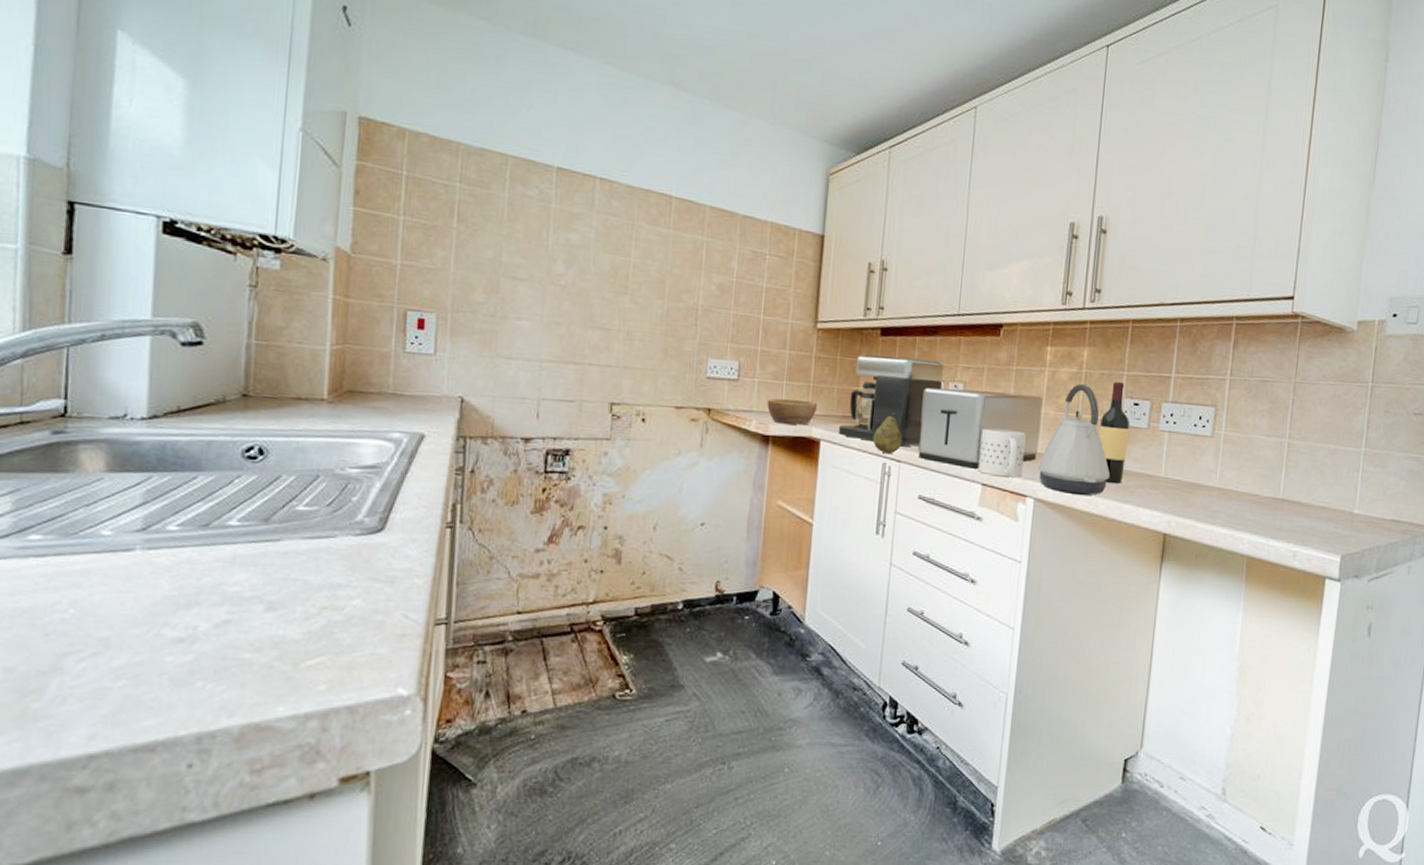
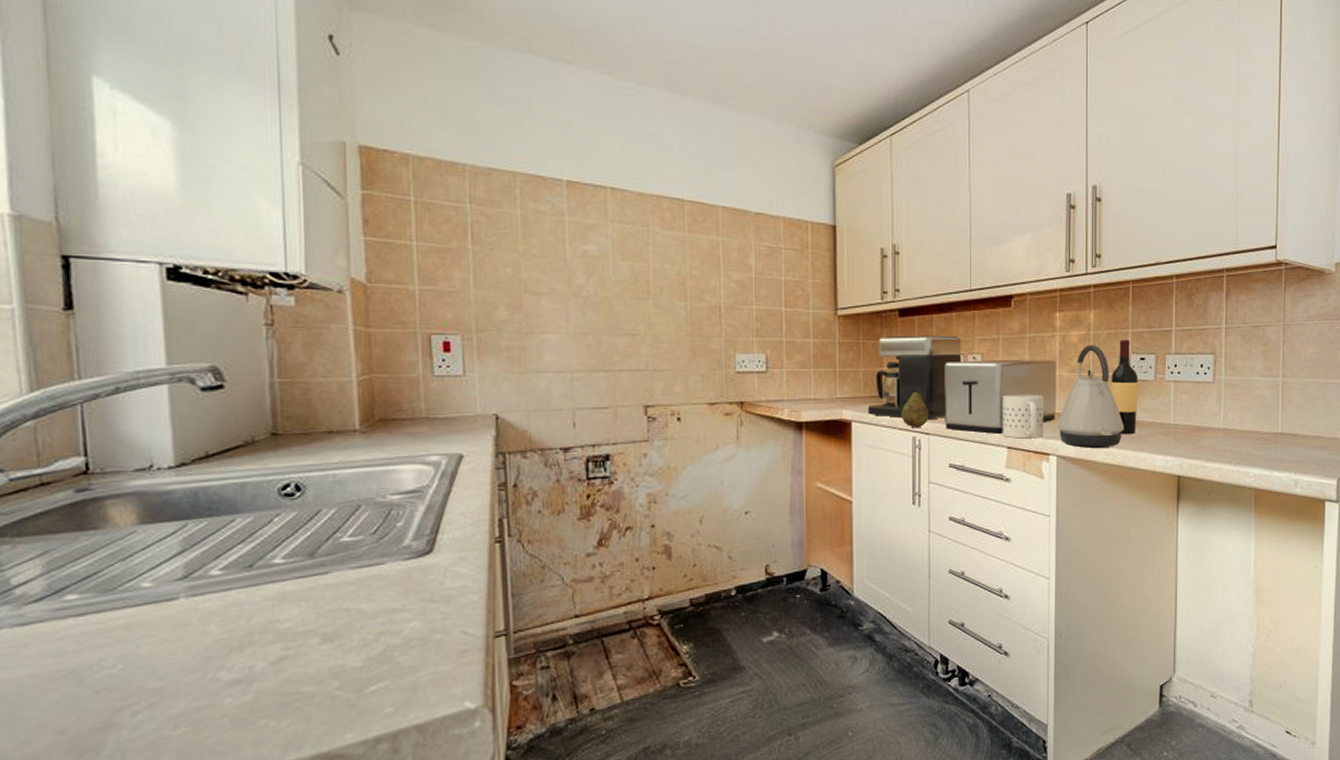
bowl: present [767,398,818,425] -> none [797,385,846,409]

